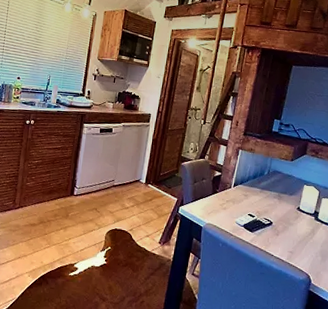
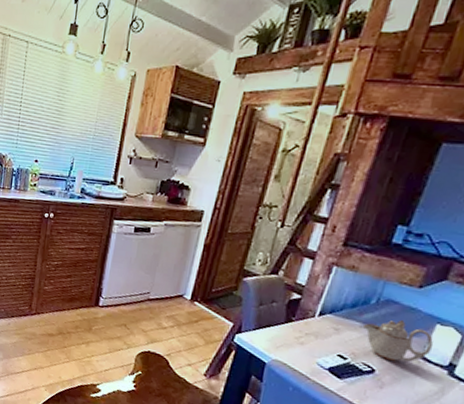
teapot: none [262,184,304,214] -> present [363,319,434,362]

